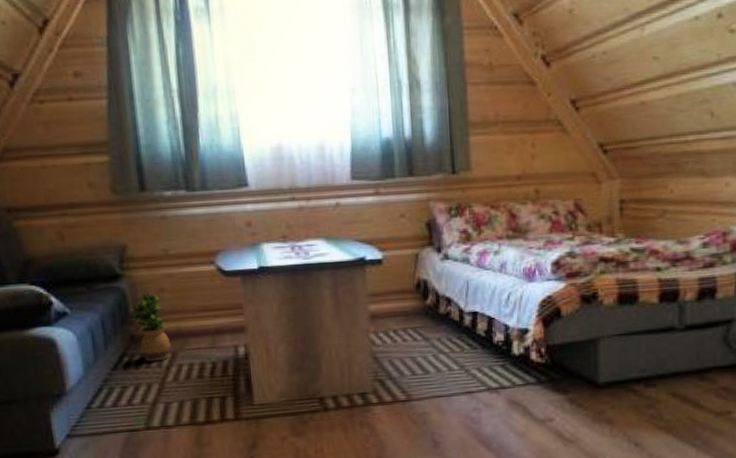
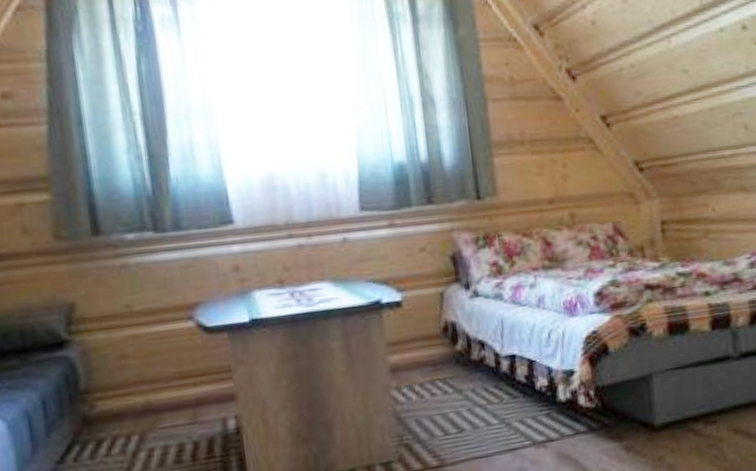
potted plant: present [130,292,171,362] -> none [81,360,138,449]

